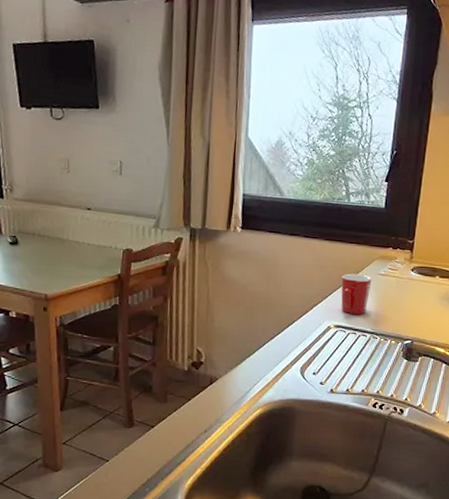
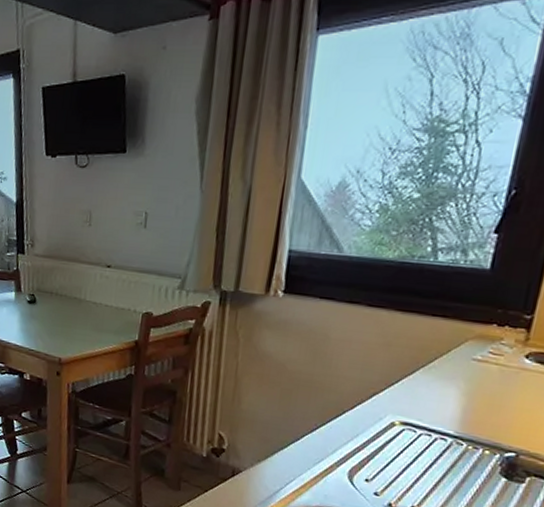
mug: present [341,273,372,315] -> none [412,355,462,412]

